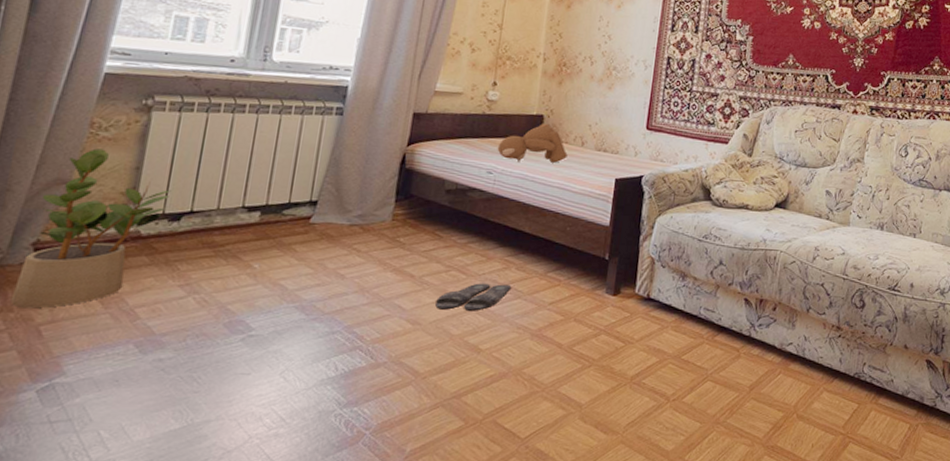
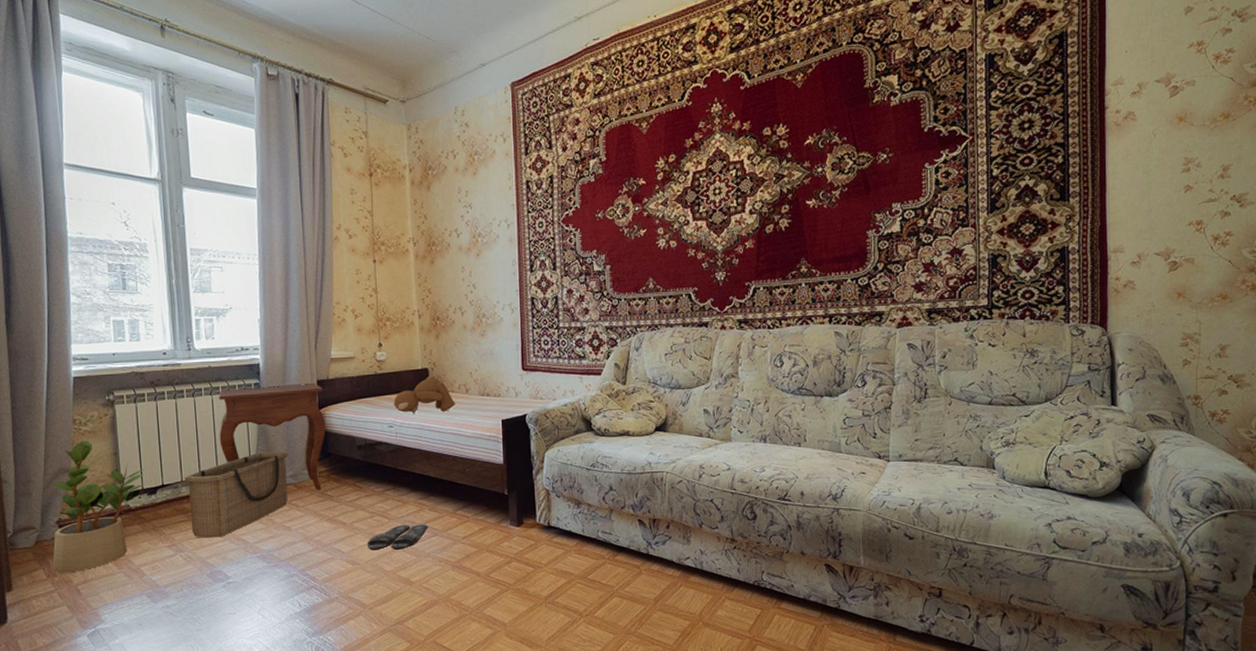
basket: none [216,185,361,280] -> present [184,451,289,538]
side table: none [278,110,418,235] -> present [219,384,326,490]

